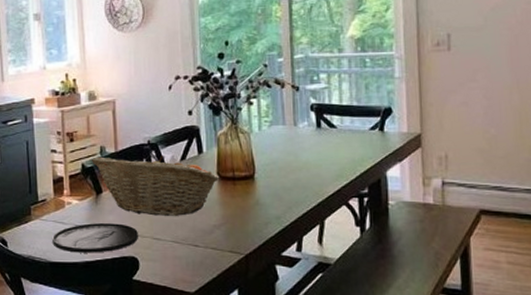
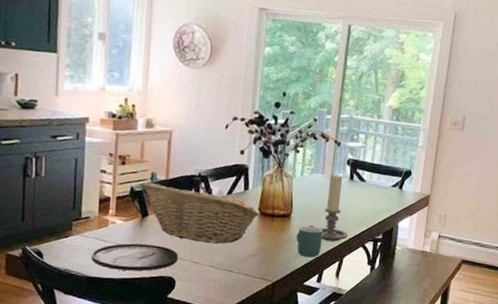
mug: none [264,187,296,223] -> present [296,226,323,258]
candle holder: none [277,124,325,202] -> present [308,174,348,242]

